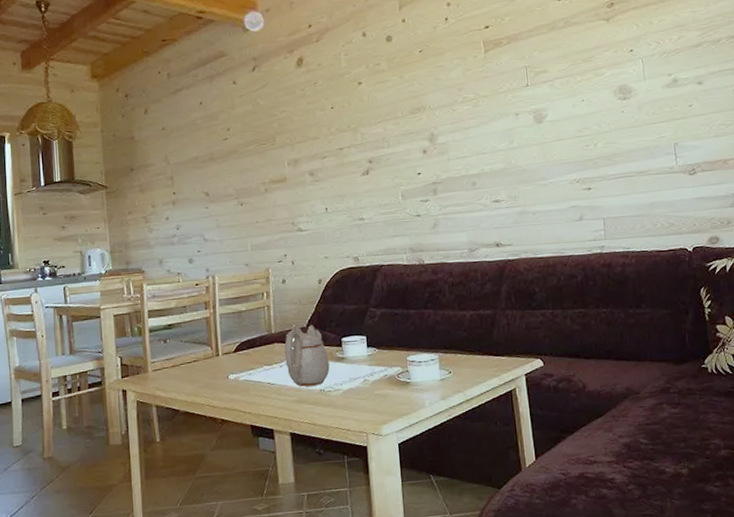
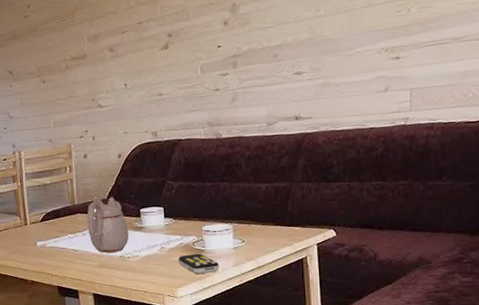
remote control: none [382,386,426,409] -> present [178,253,219,274]

